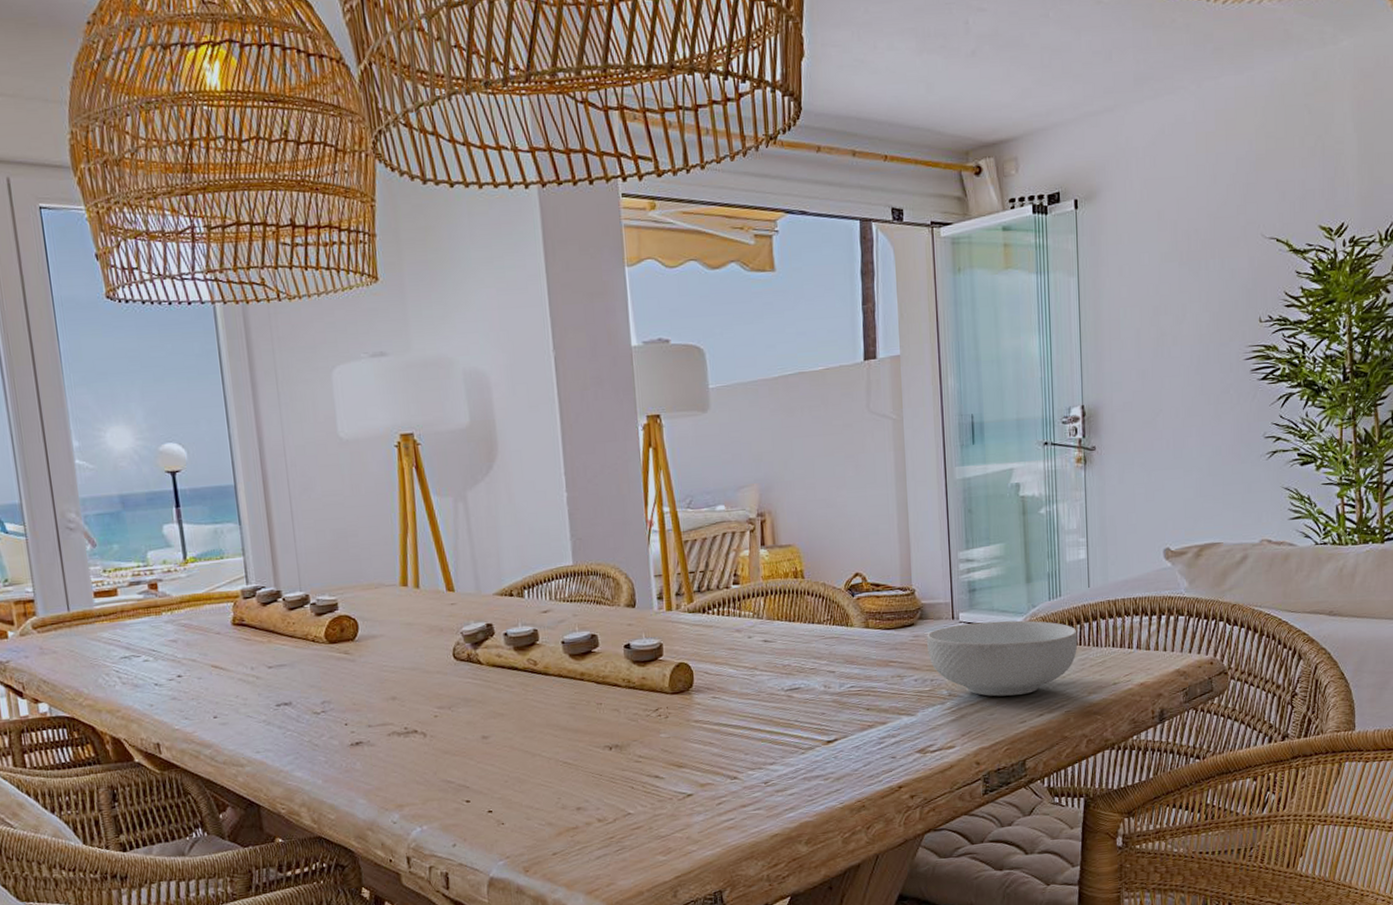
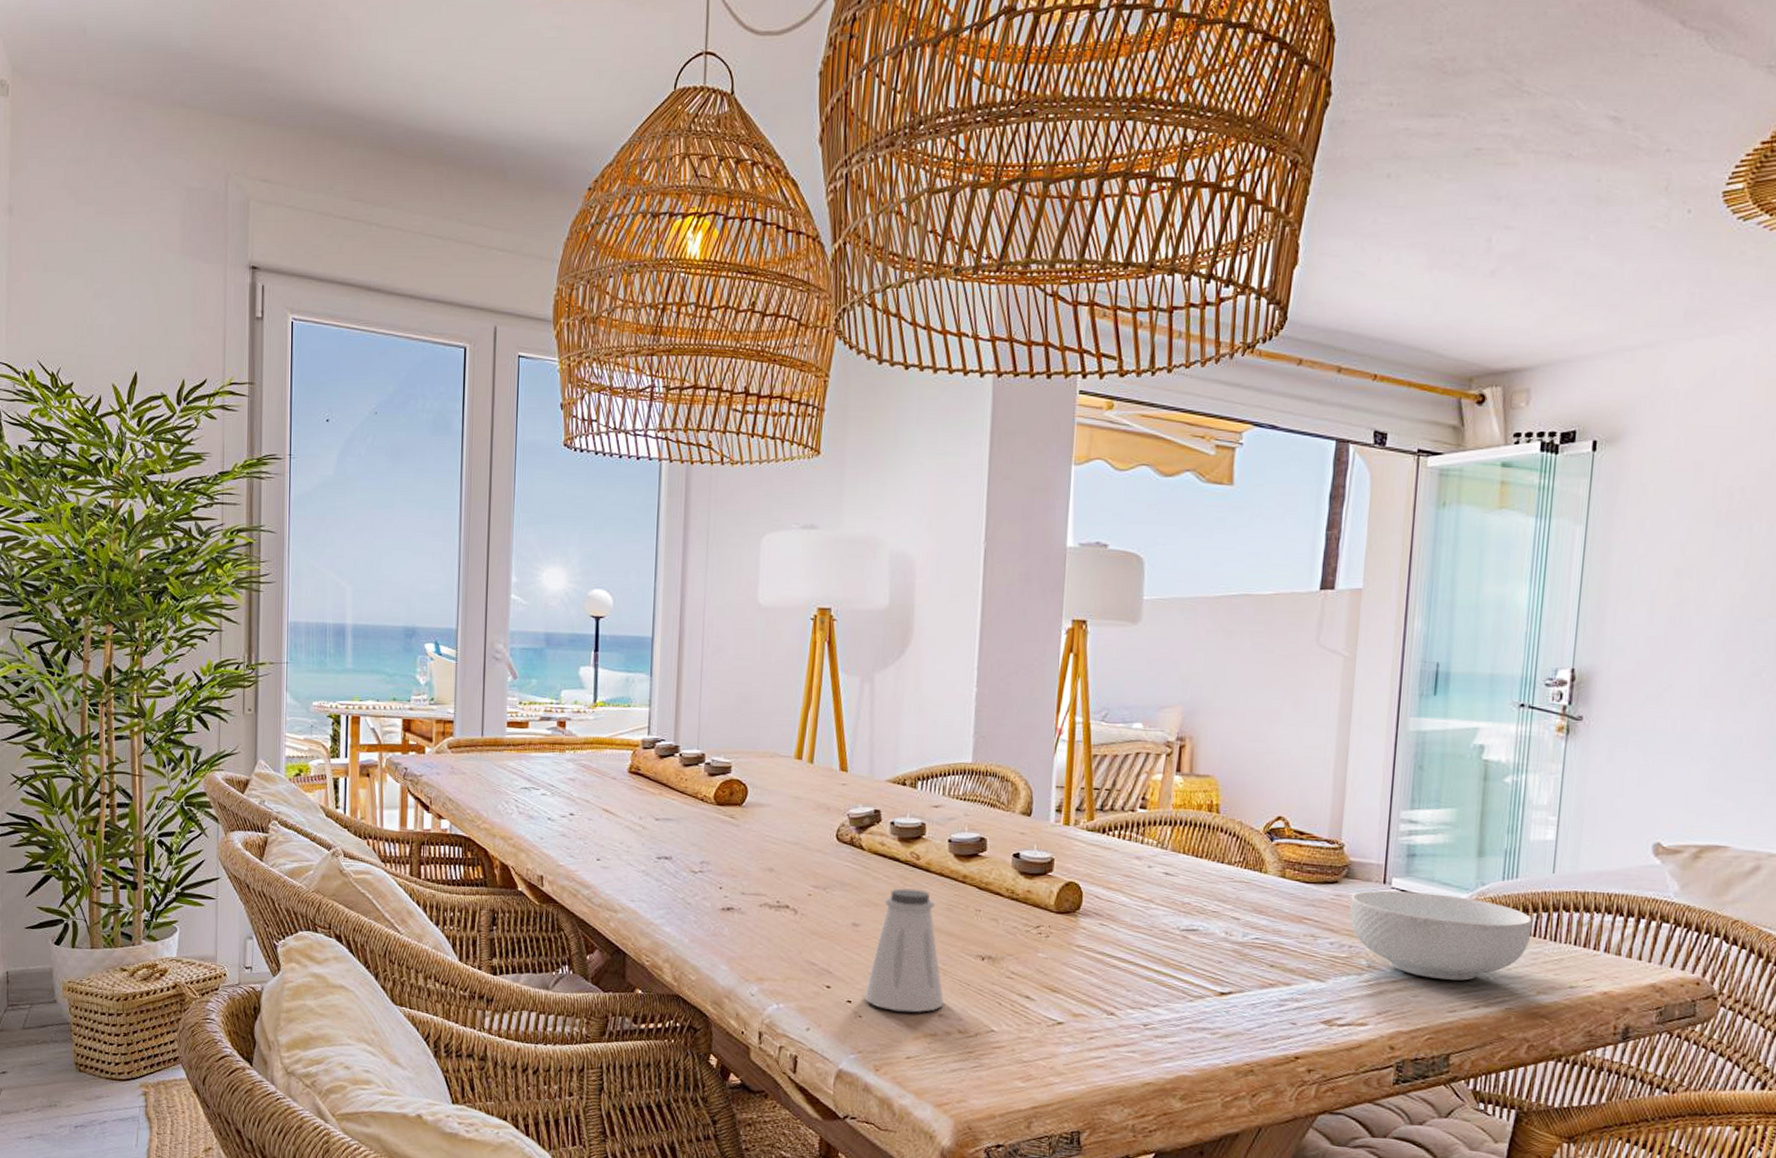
saltshaker: none [504,693,581,813] -> present [865,888,944,1013]

